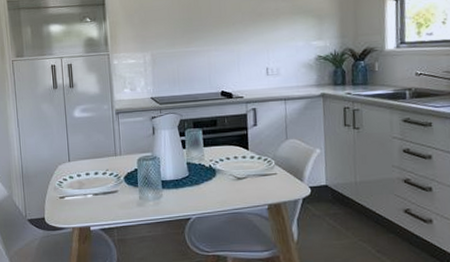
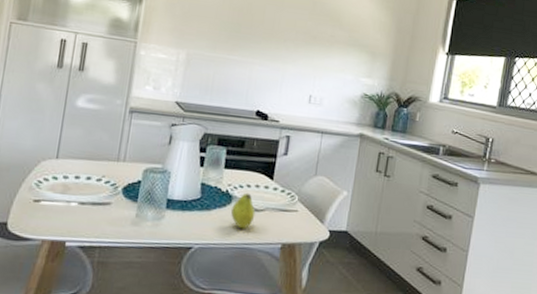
fruit: none [217,164,239,197] -> present [231,192,256,229]

